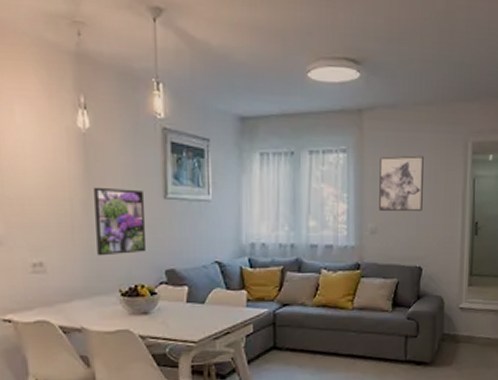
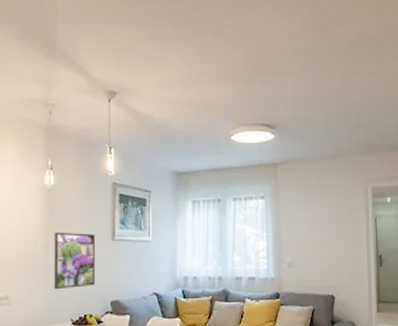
wall art: present [379,155,424,211] -> none [293,200,332,247]

